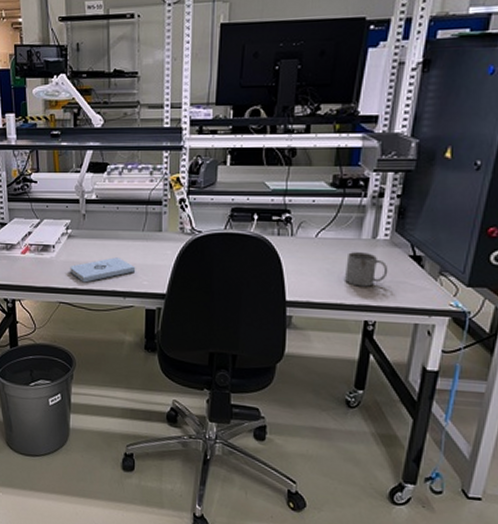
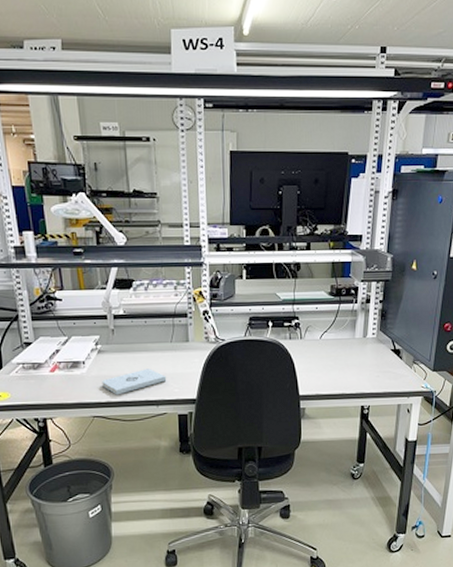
mug: present [344,252,389,287] -> none [344,349,377,378]

